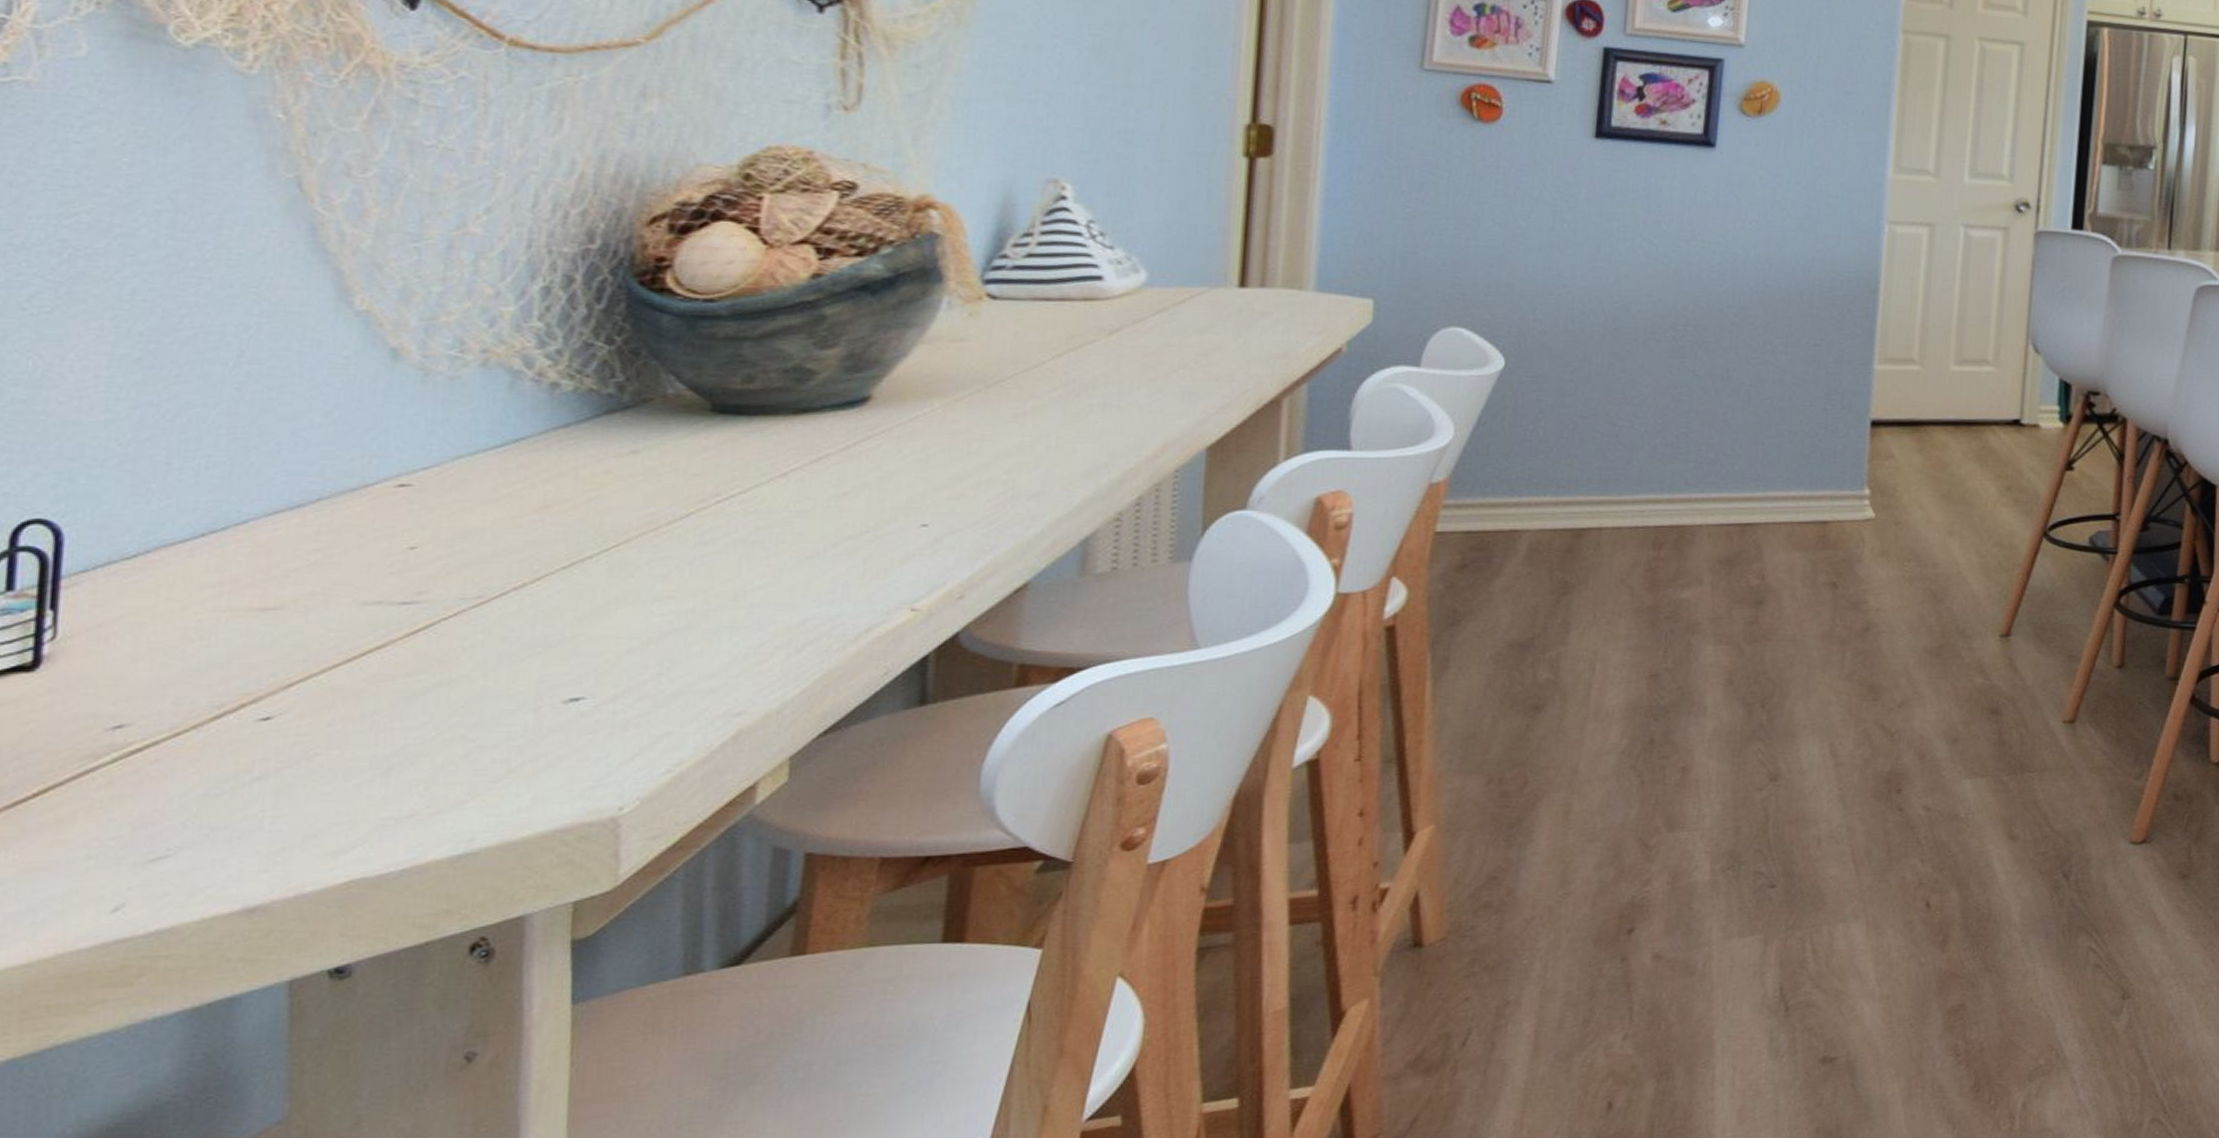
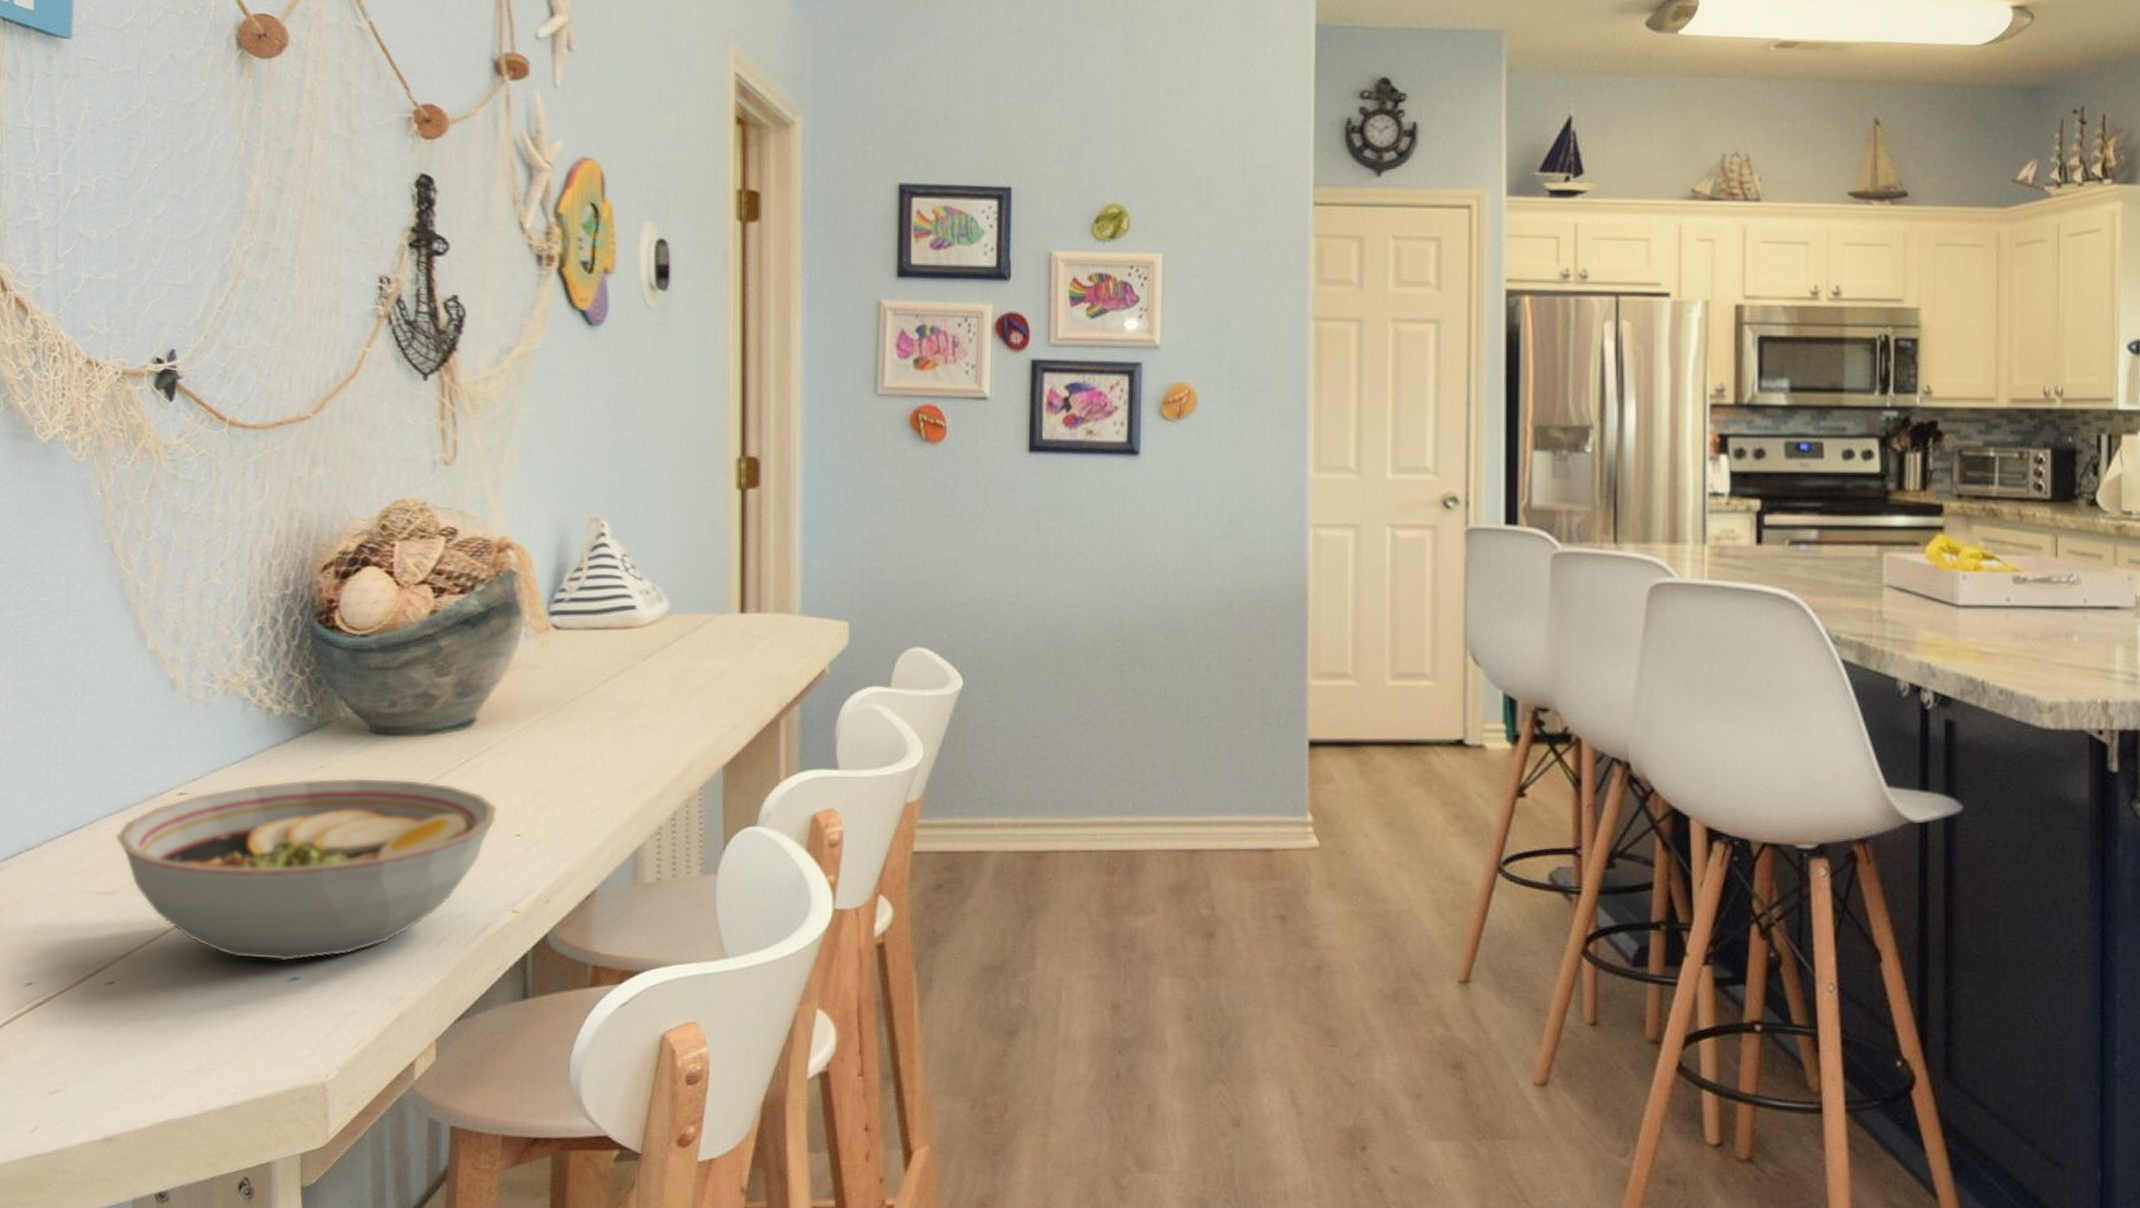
bowl: none [285,462,896,680] -> present [116,777,497,962]

